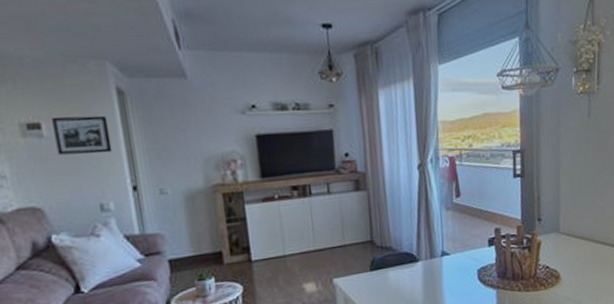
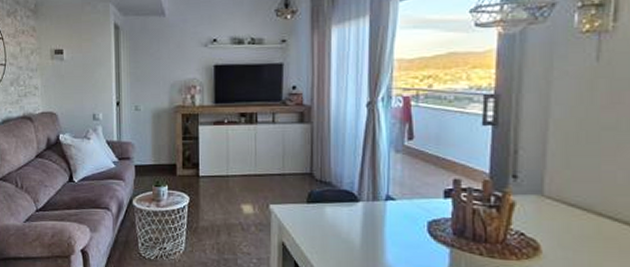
picture frame: present [52,115,113,155] -> none [71,45,106,75]

